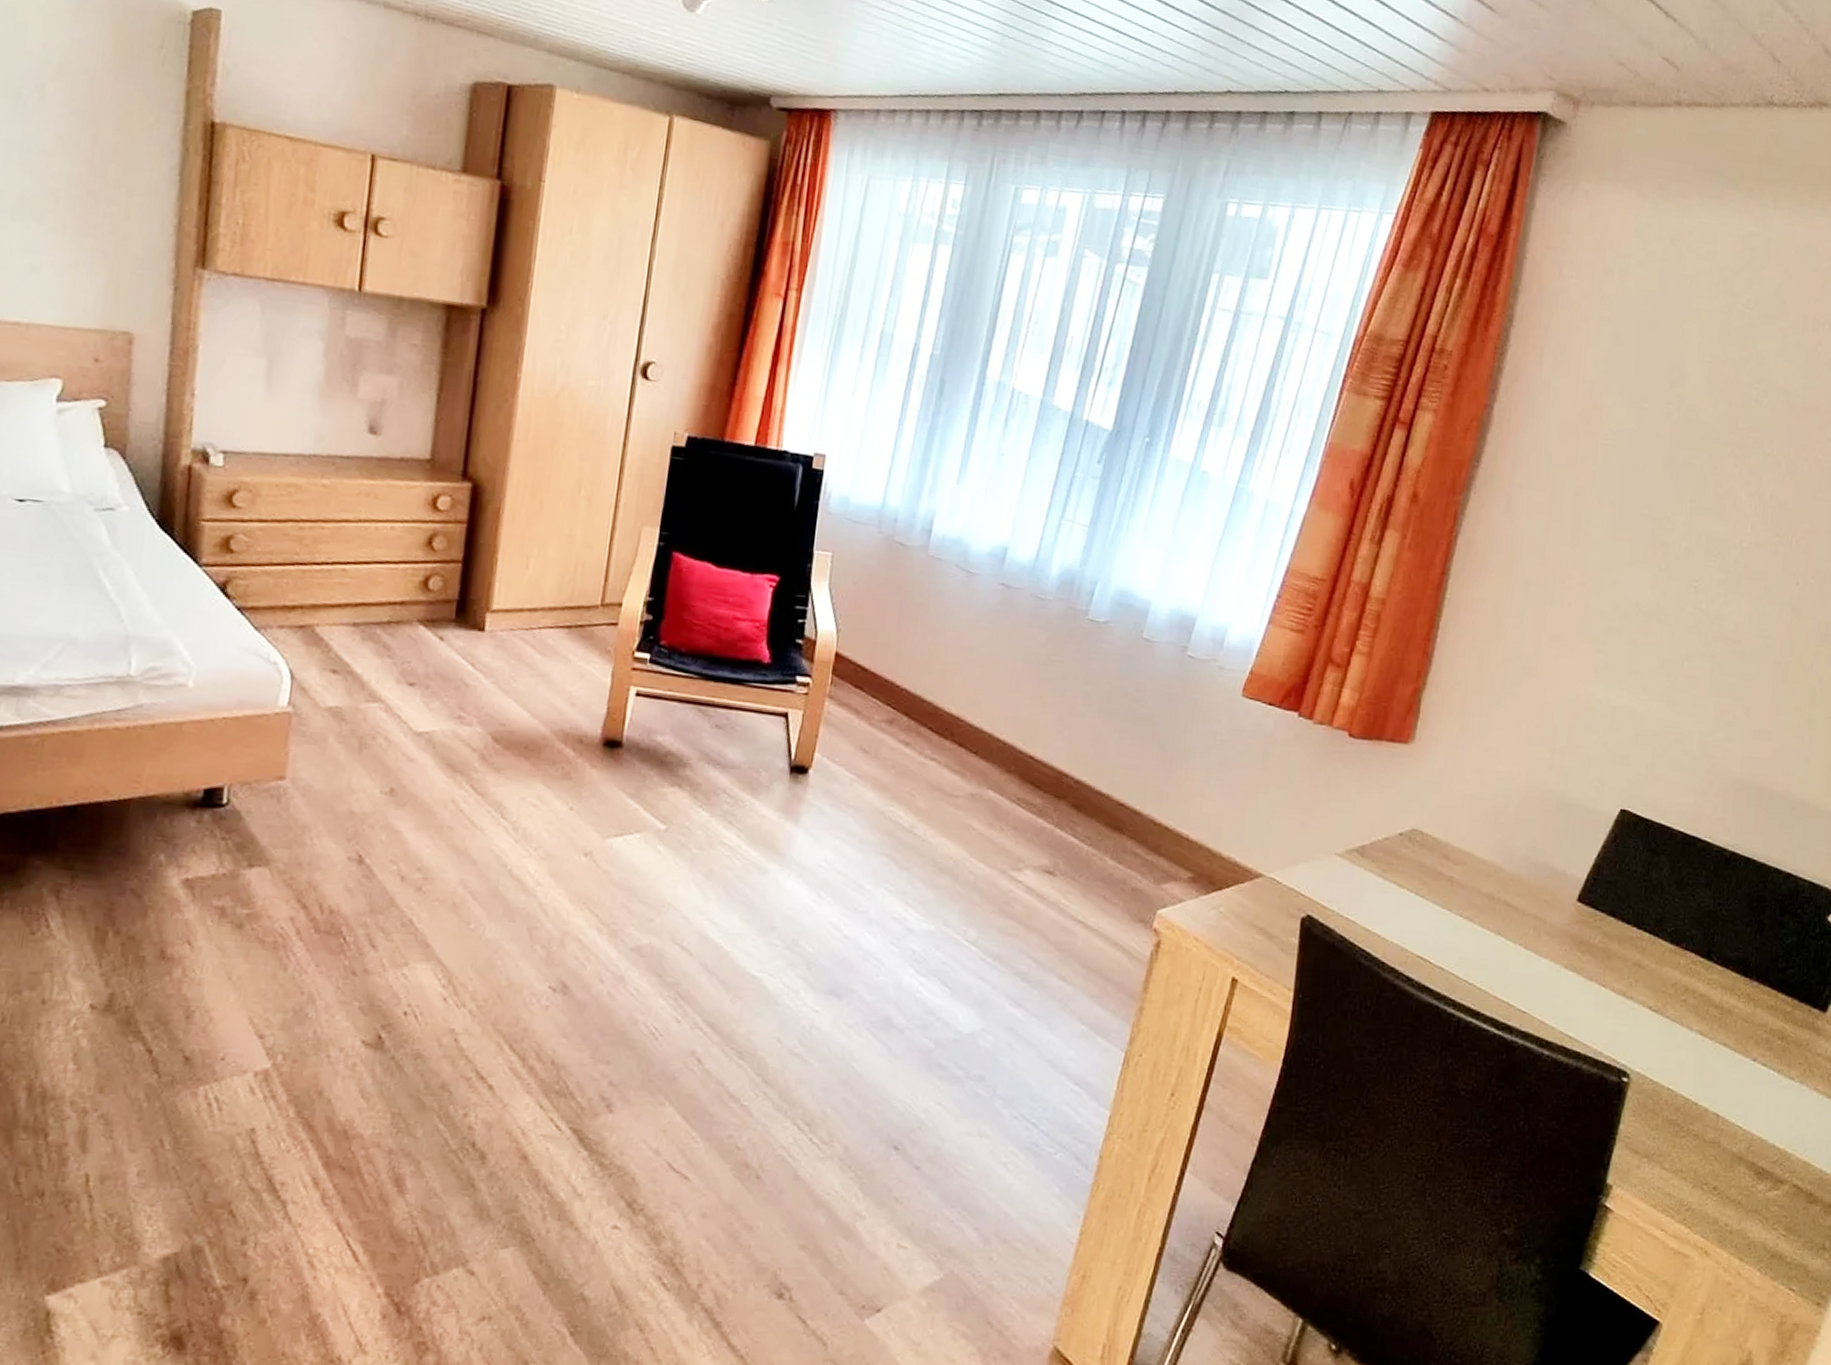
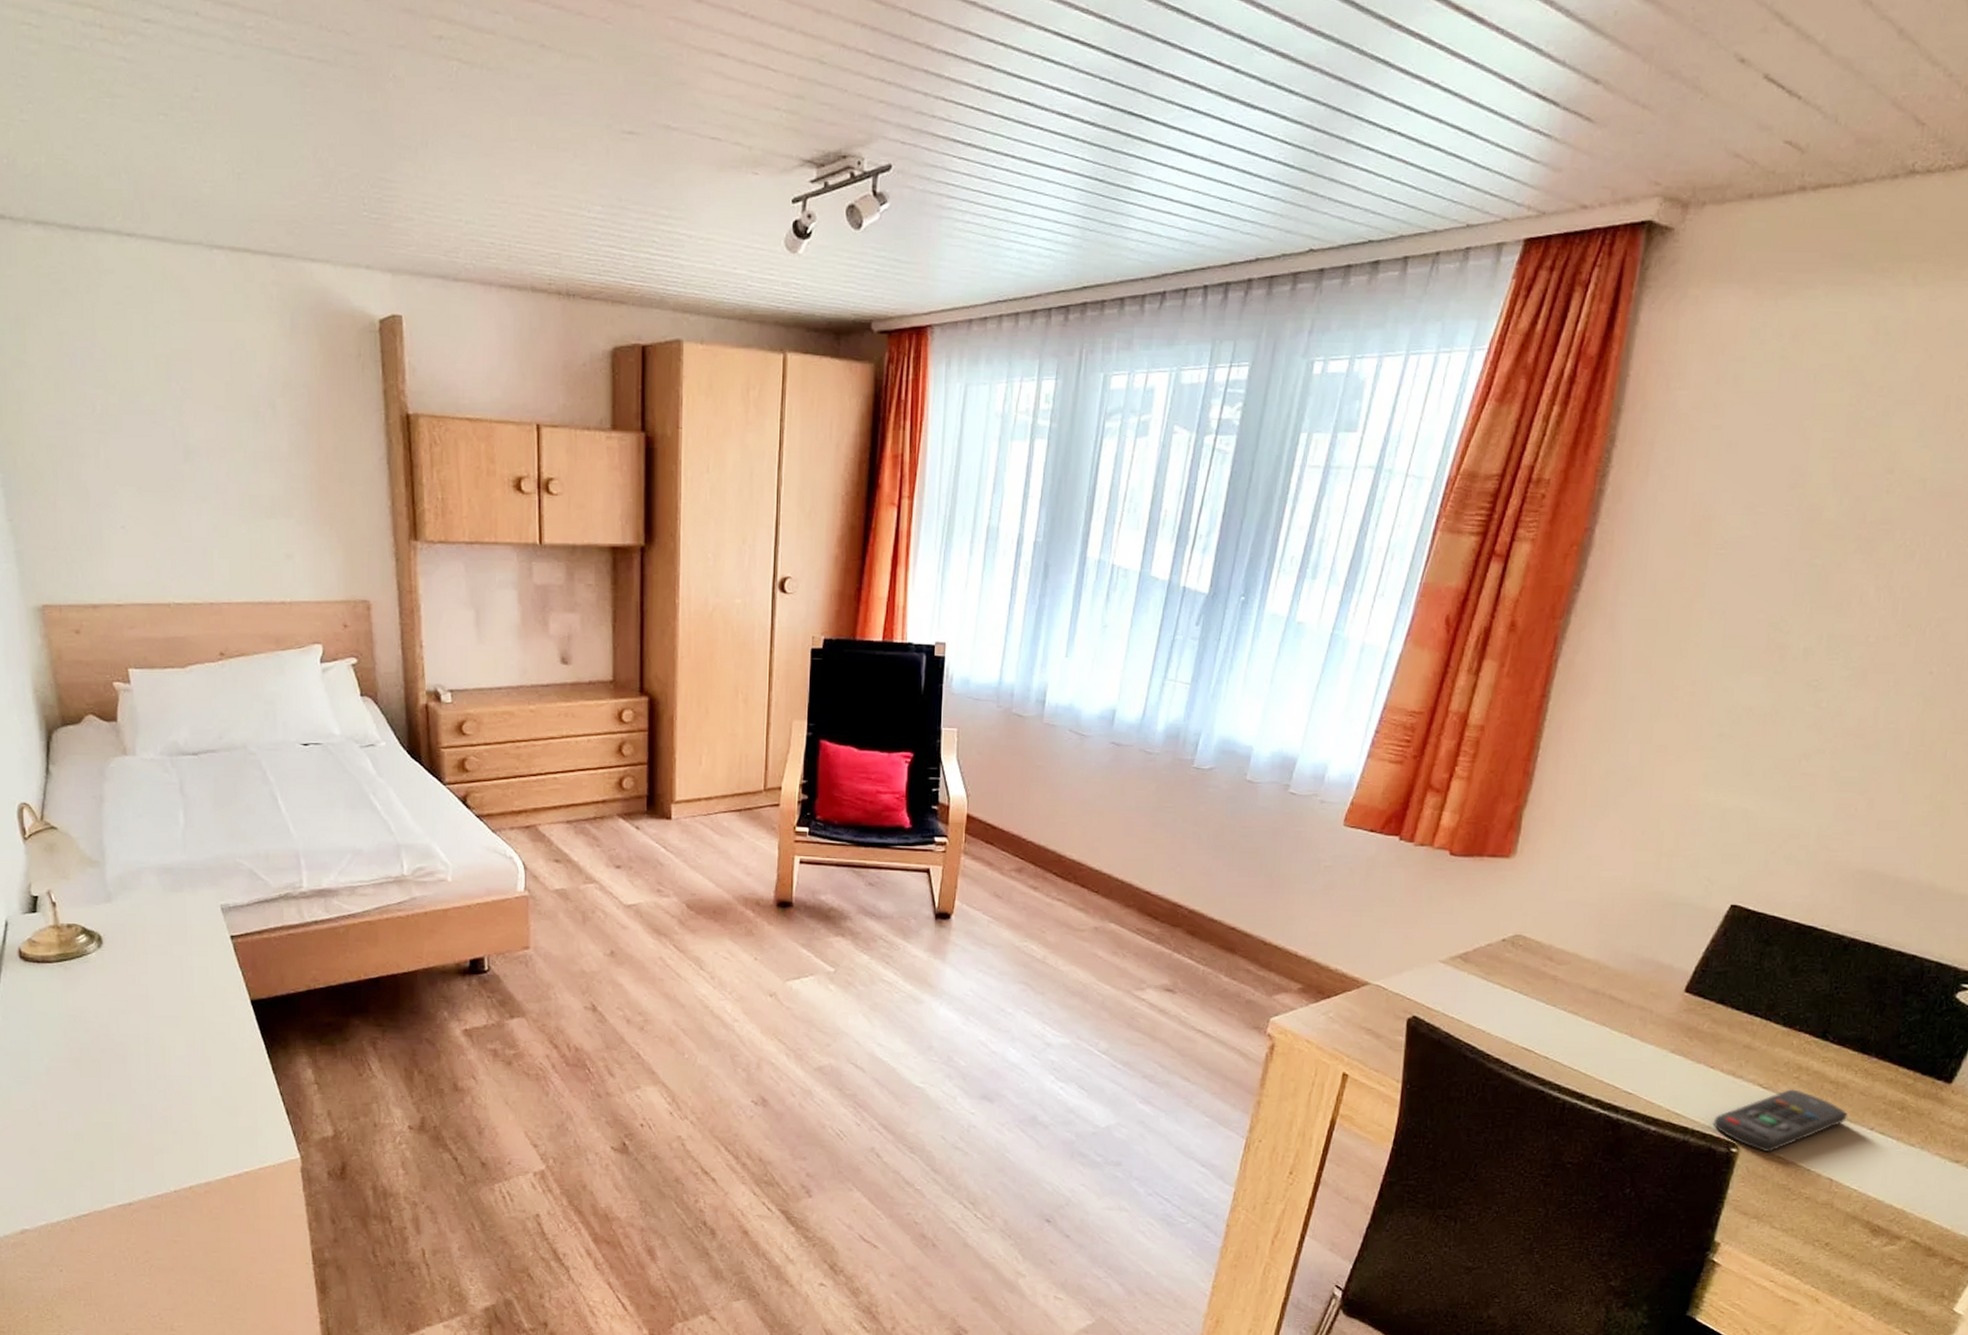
remote control: none [1604,1013,1732,1084] -> present [1712,1089,1848,1153]

